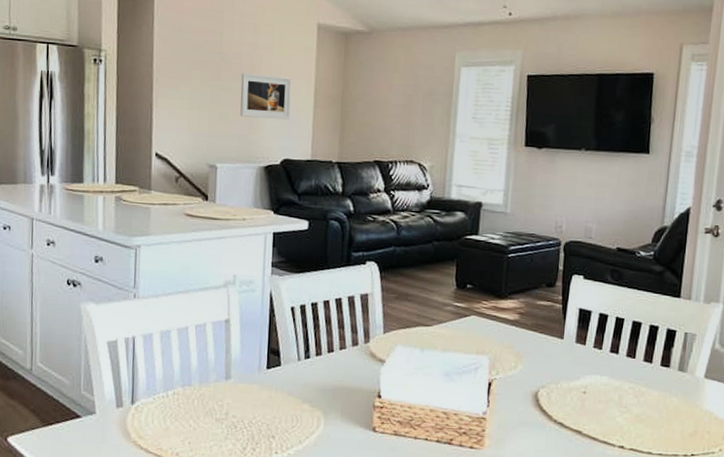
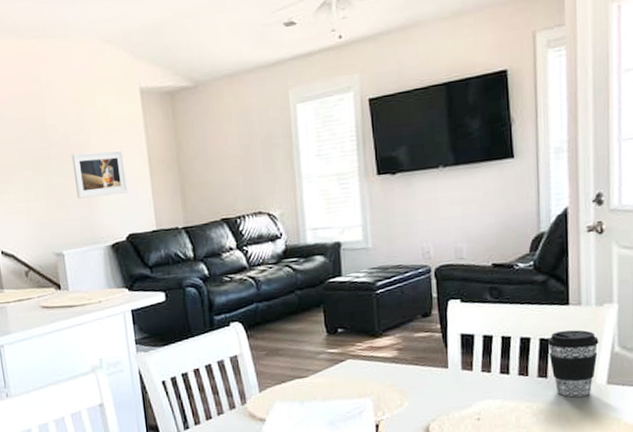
coffee cup: none [656,321,702,386] -> present [547,330,599,397]

